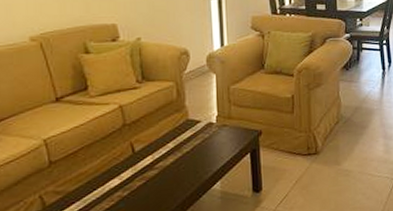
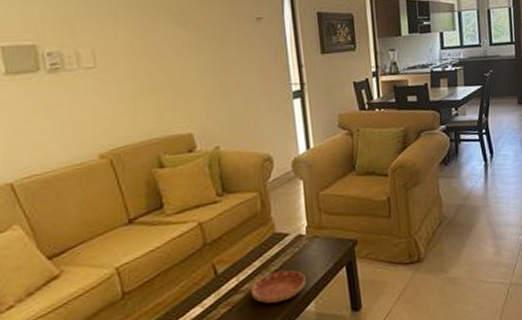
saucer: none [163,152,214,181] -> present [250,269,306,304]

